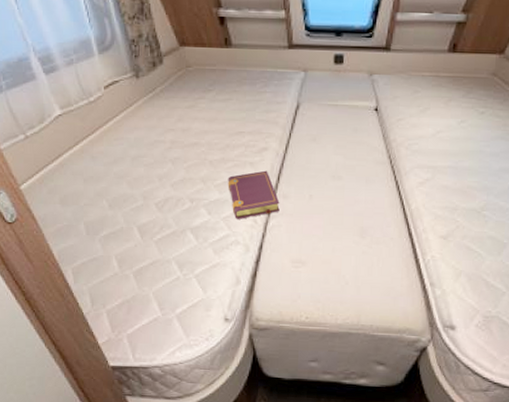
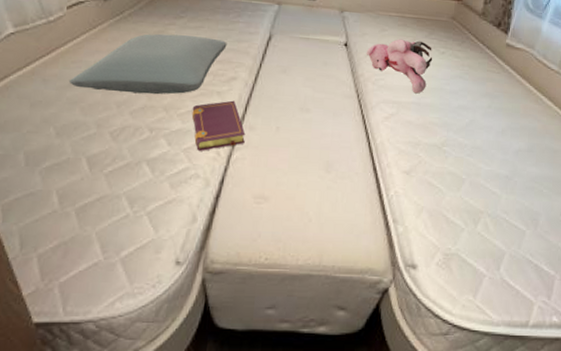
pillow: none [114,108,256,168] -> present [68,33,227,95]
stuffed bear: none [398,100,471,157] -> present [366,39,433,94]

